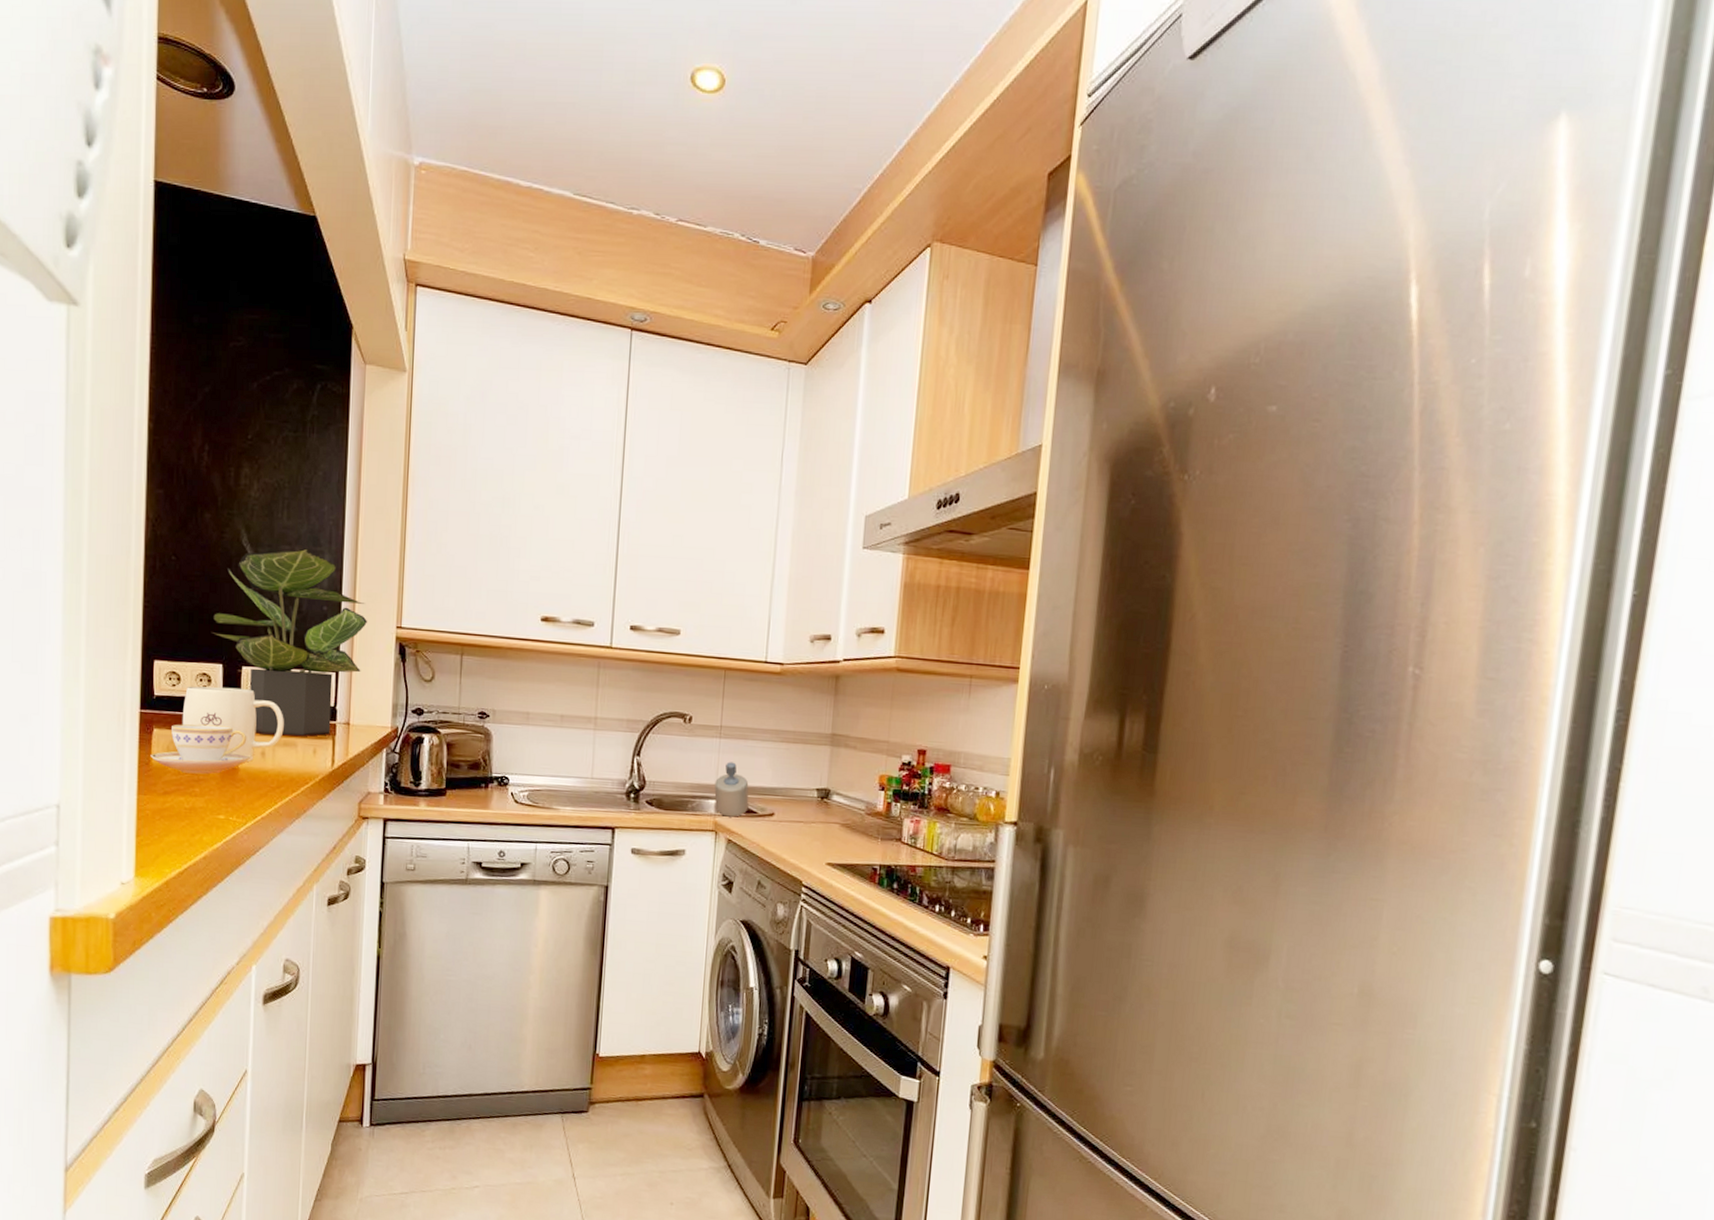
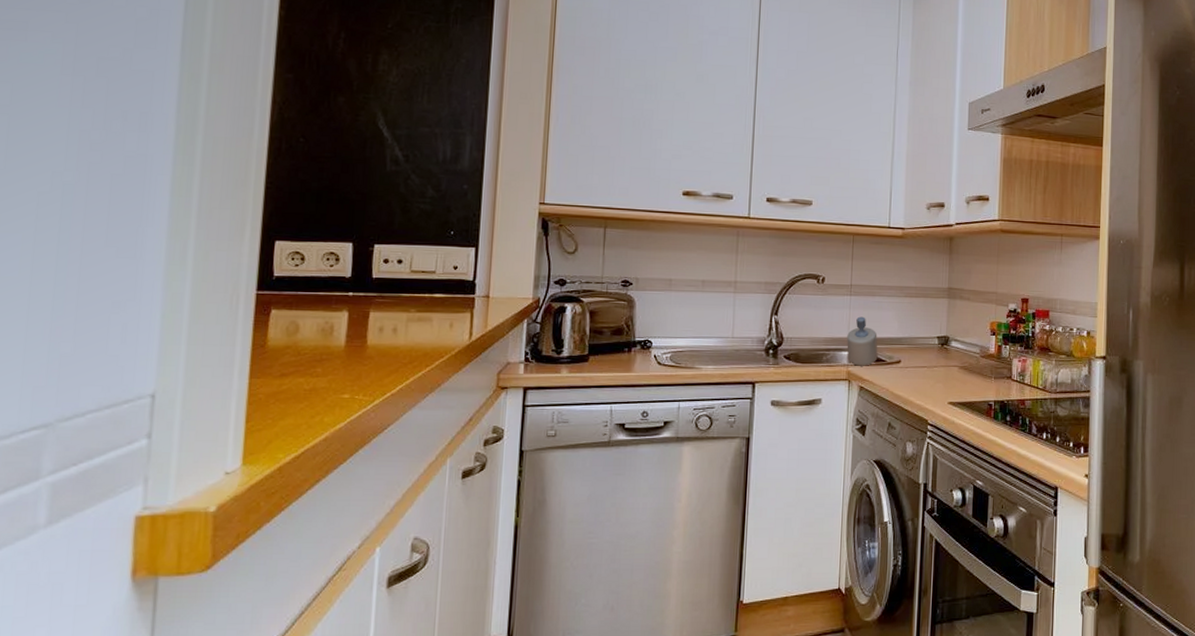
teacup: present [150,724,251,775] -> none [266,303,382,354]
mug: present [182,686,284,763] -> none [304,265,419,340]
potted plant: present [211,548,367,737] -> none [340,130,509,311]

